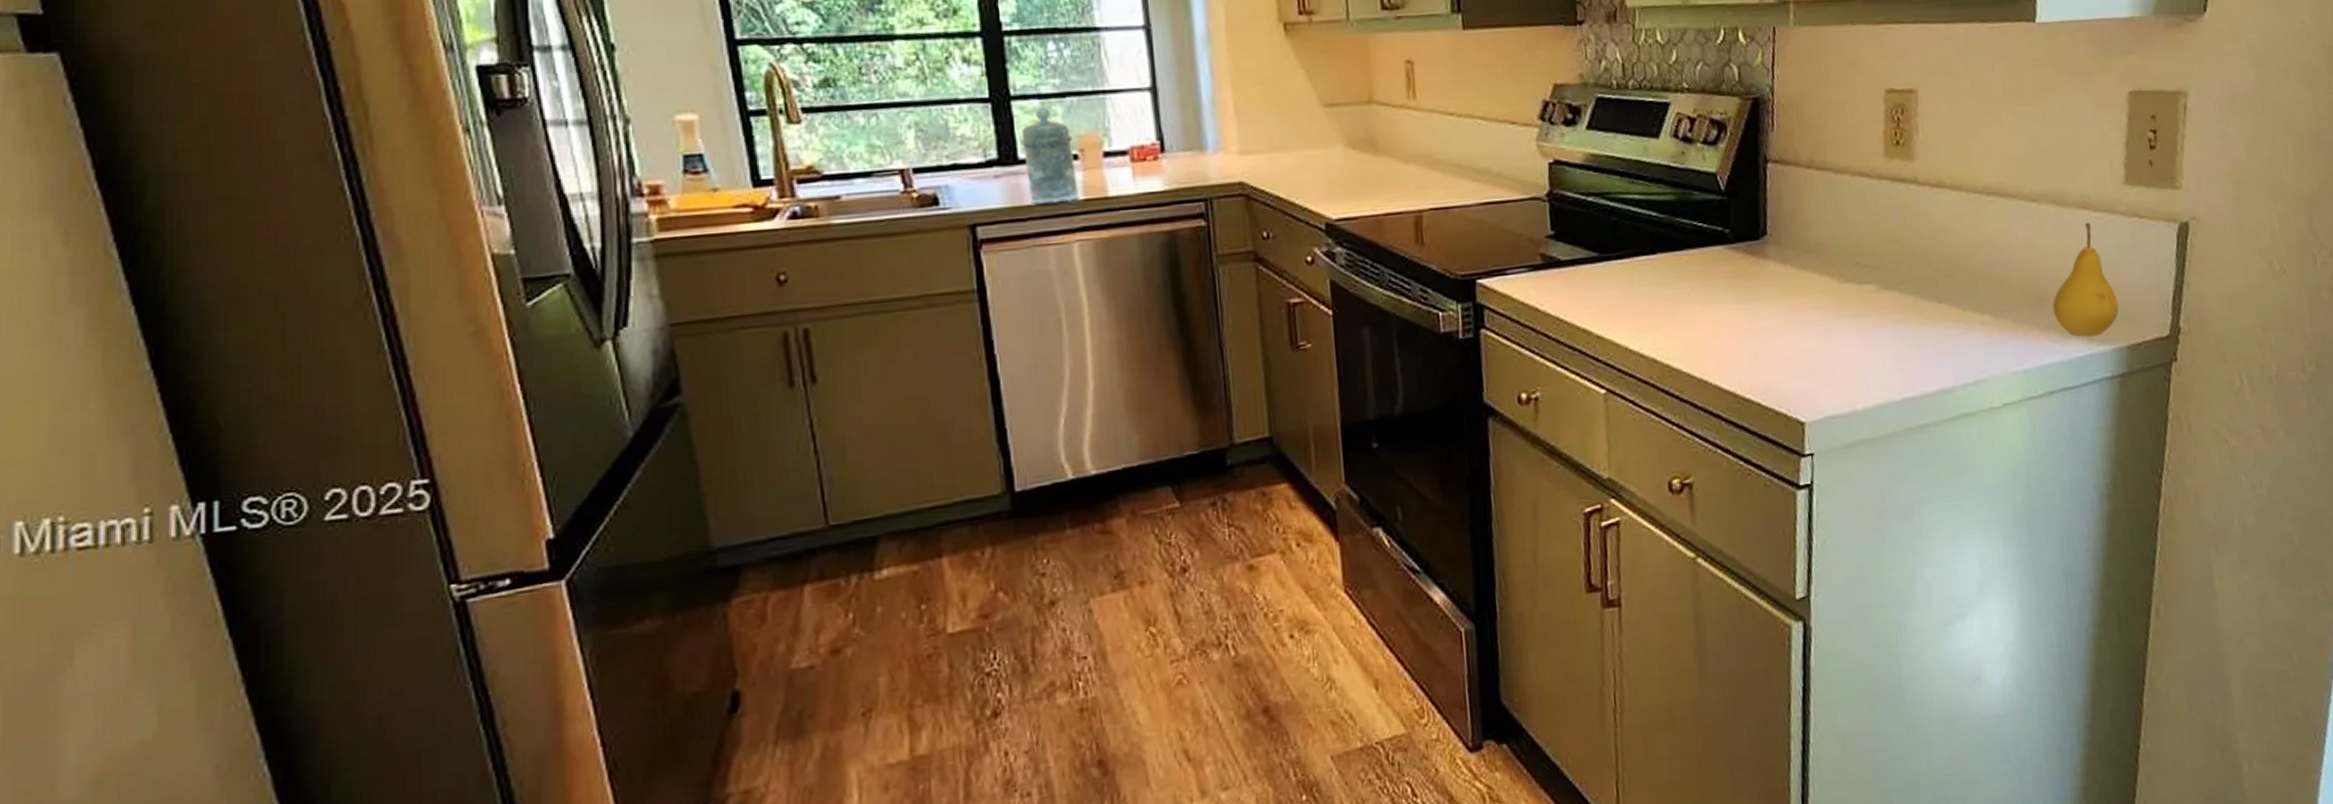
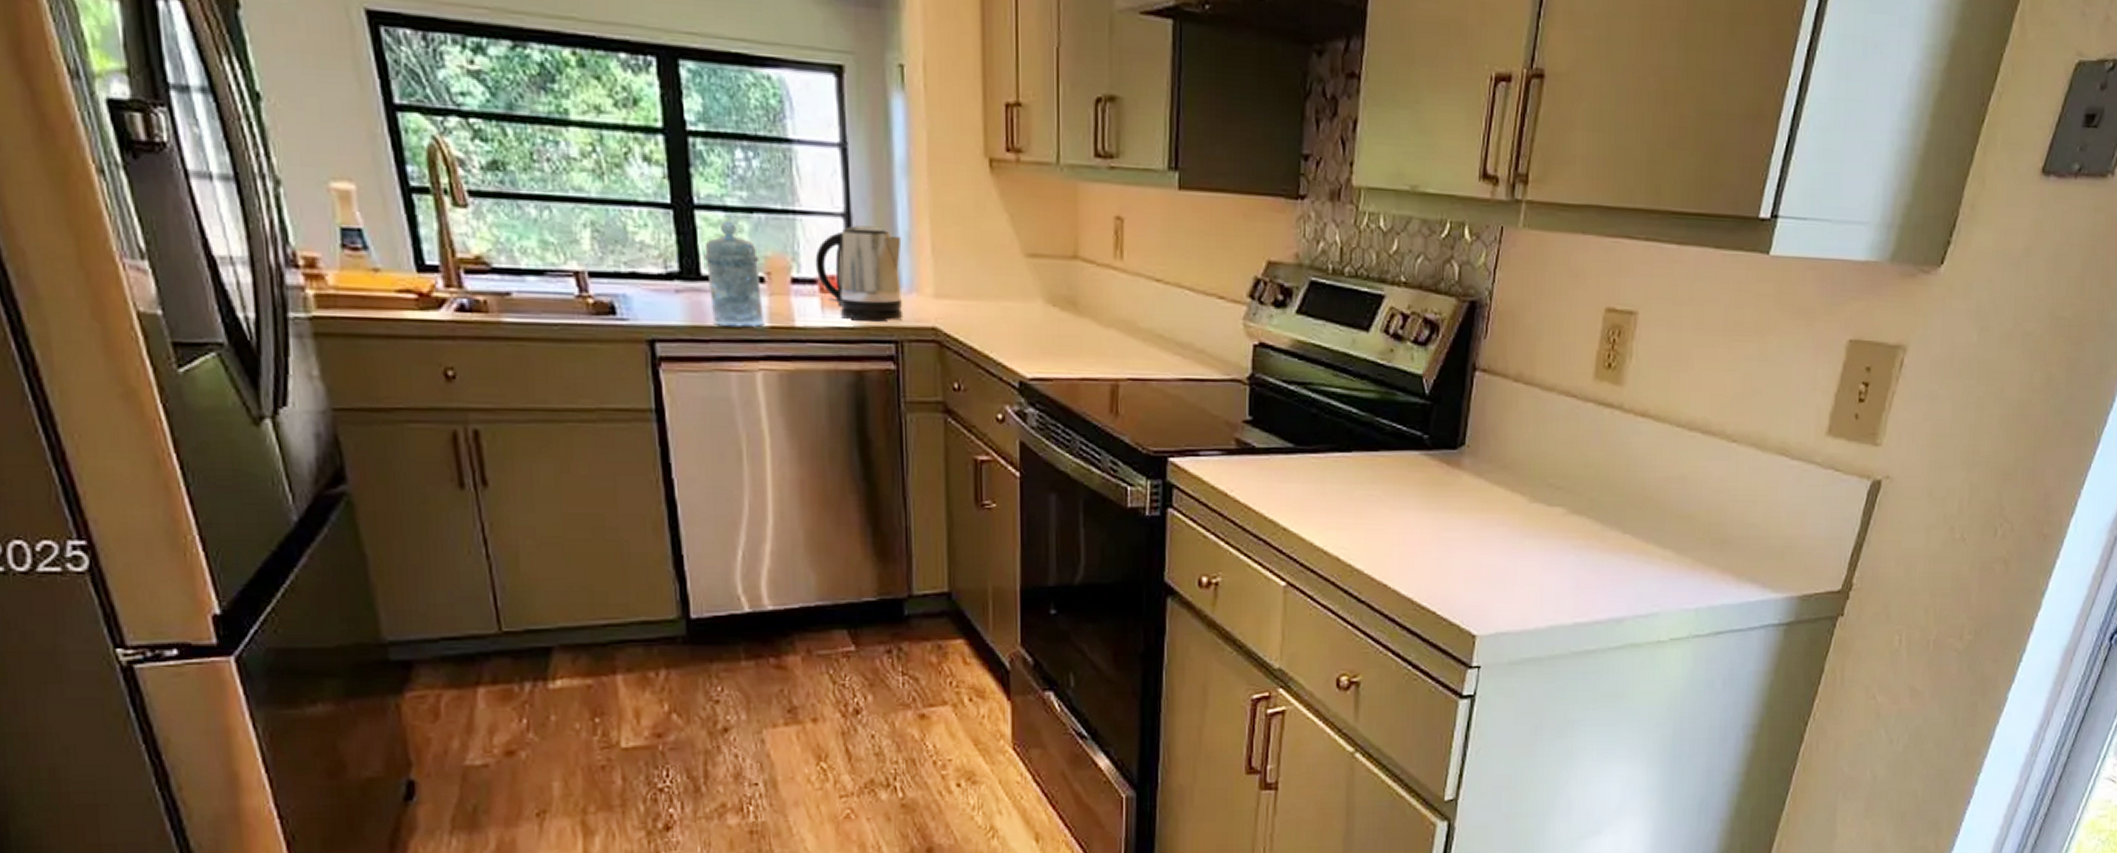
kettle: none [1125,96,1211,184] -> present [815,225,904,321]
fruit: present [2052,222,2119,337] -> none [1734,469,1798,583]

